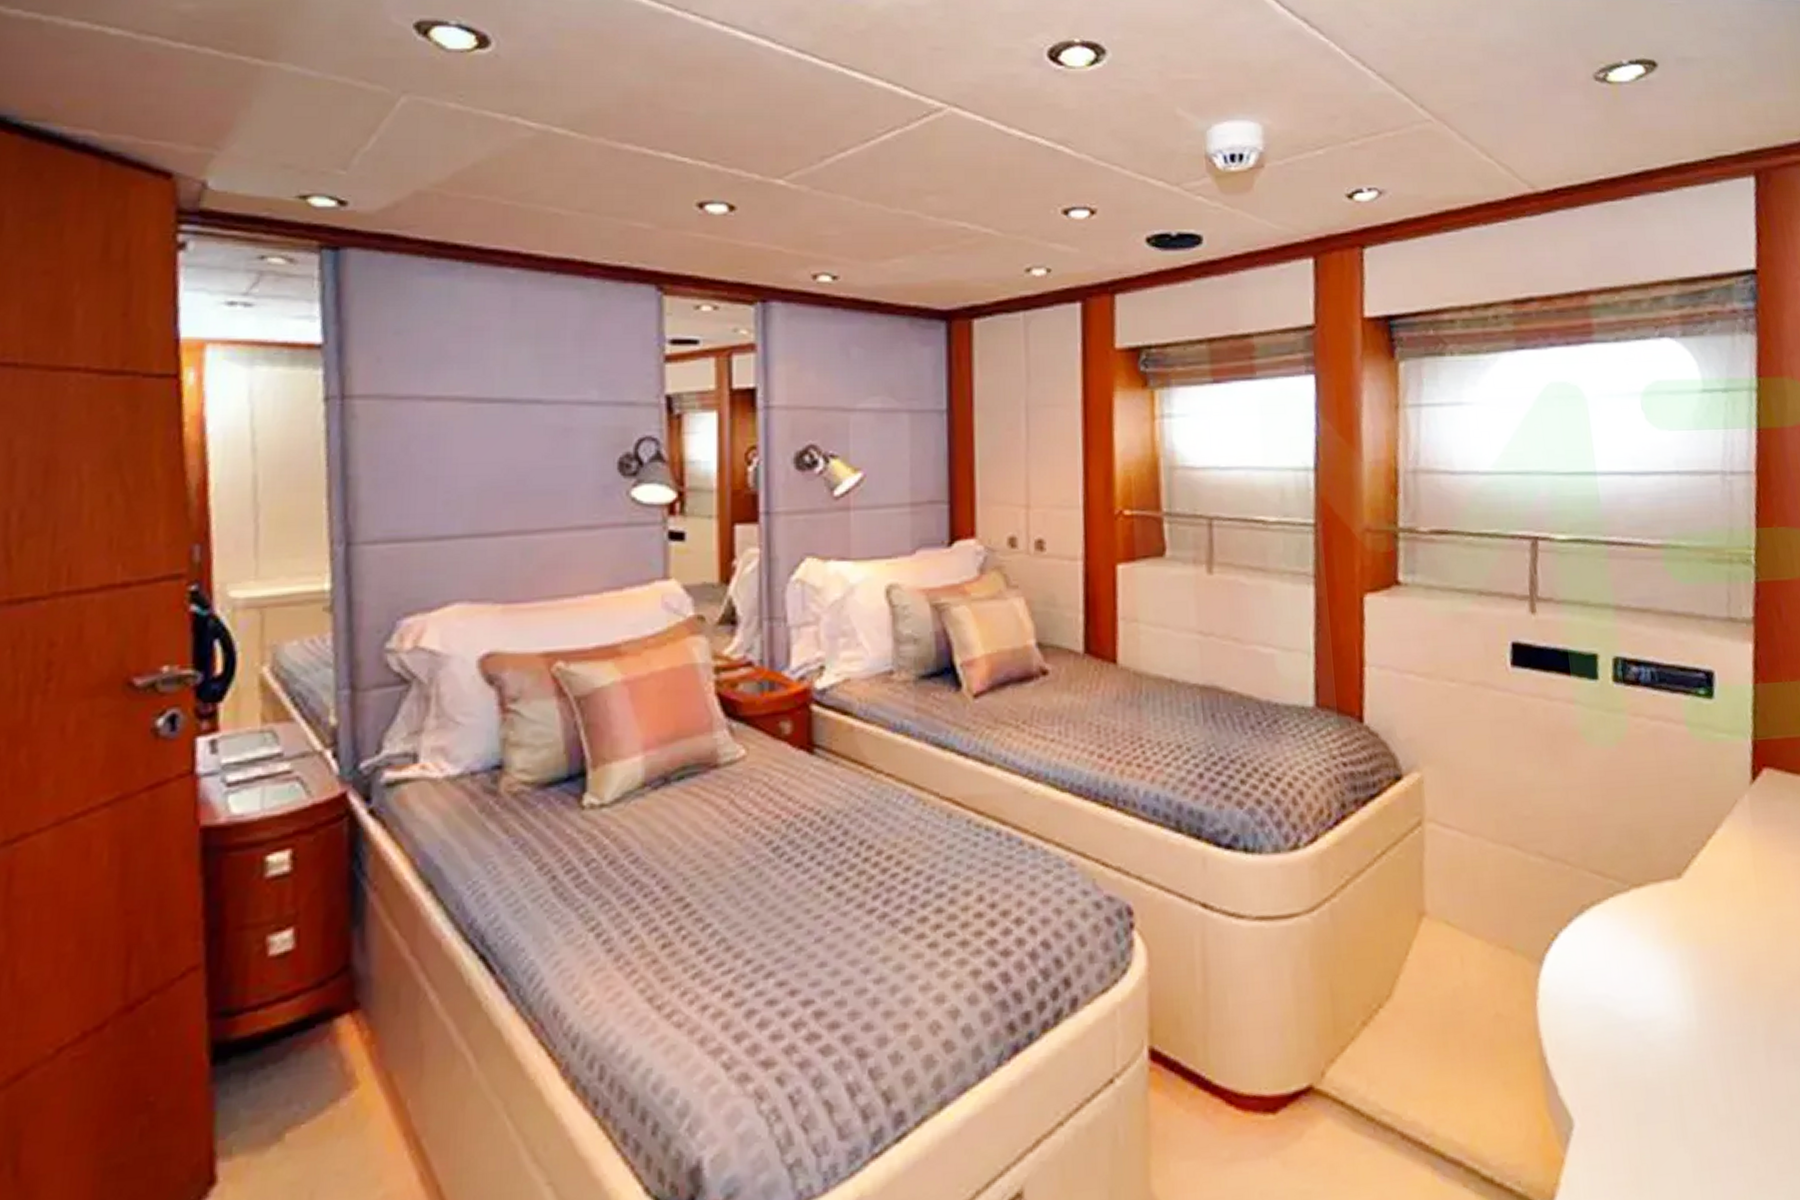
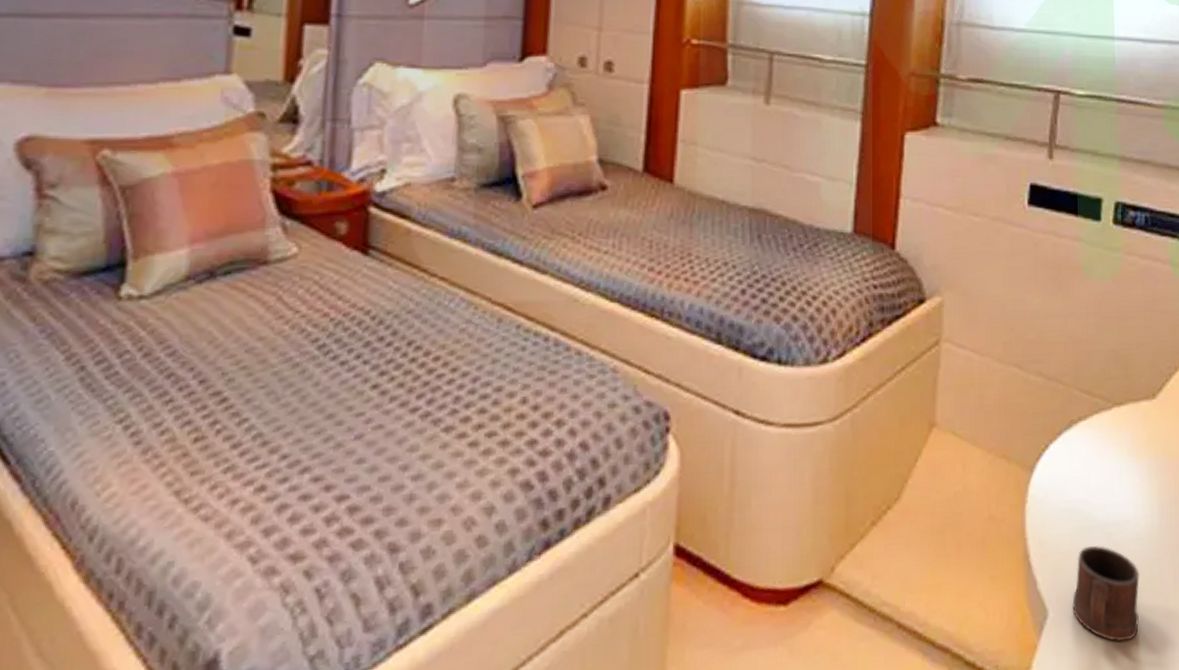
mug: none [1601,1046,1684,1156] -> present [1072,545,1140,642]

